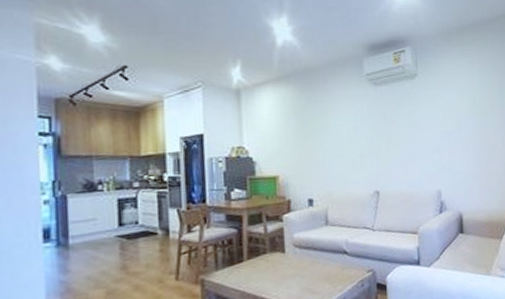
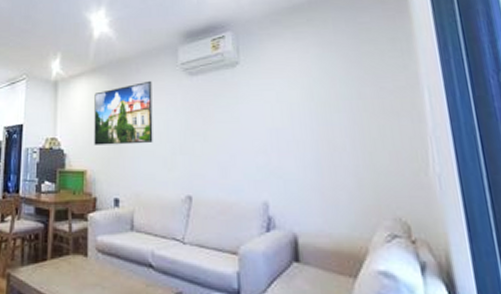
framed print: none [281,90,343,152] -> present [94,80,153,145]

